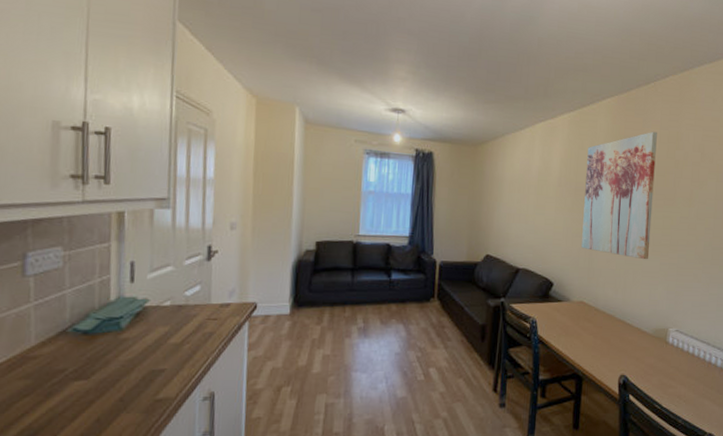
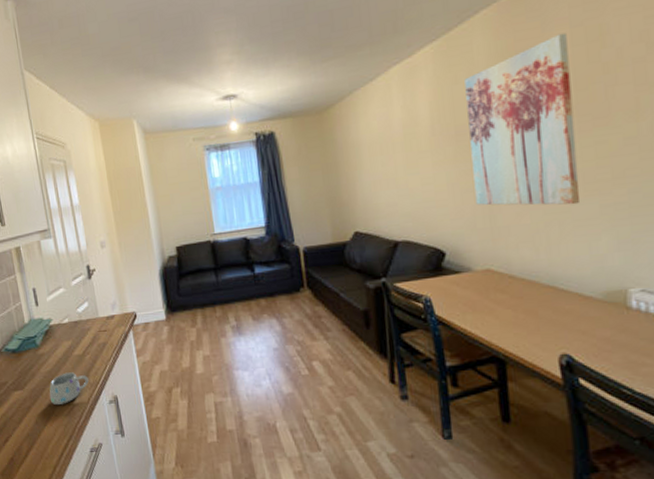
mug: none [124,362,182,399] -> present [49,372,89,405]

